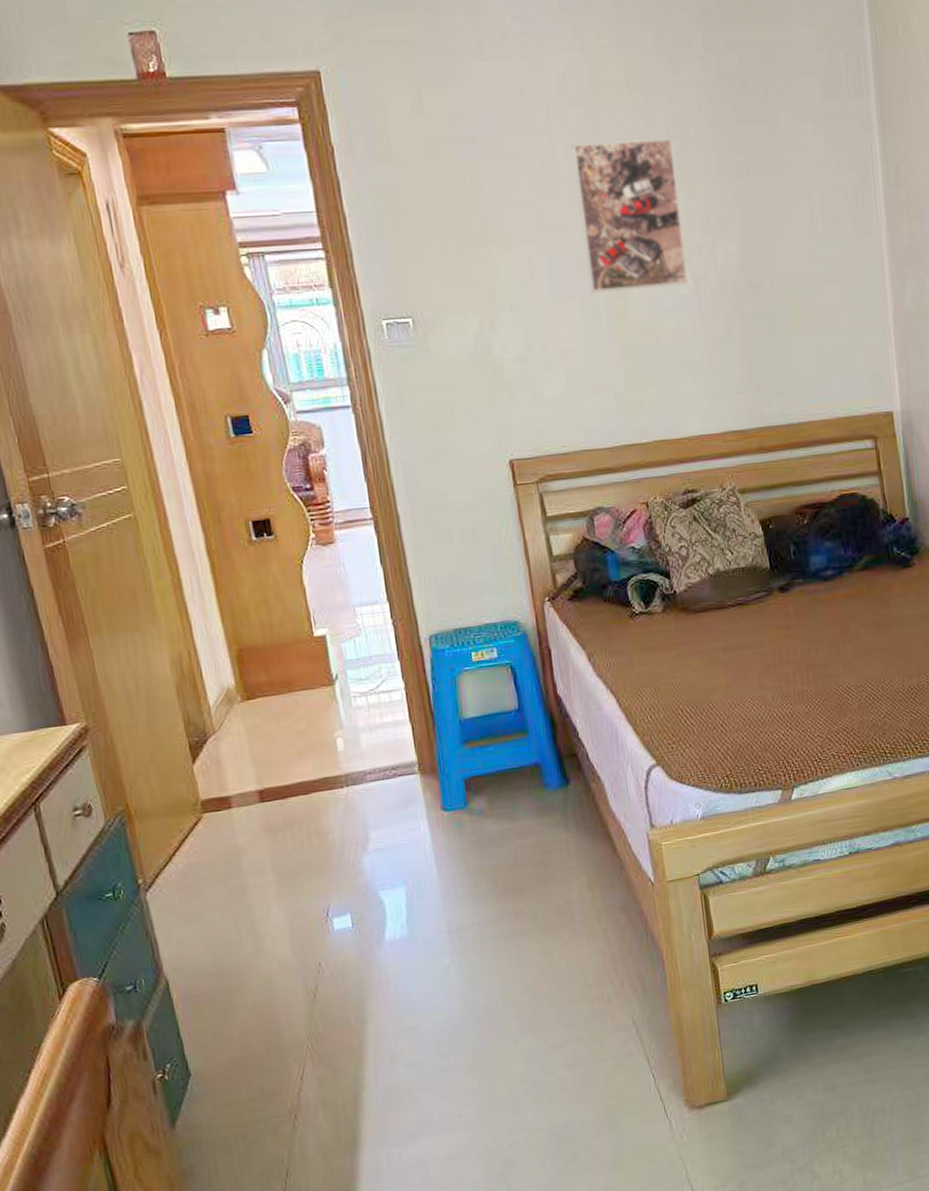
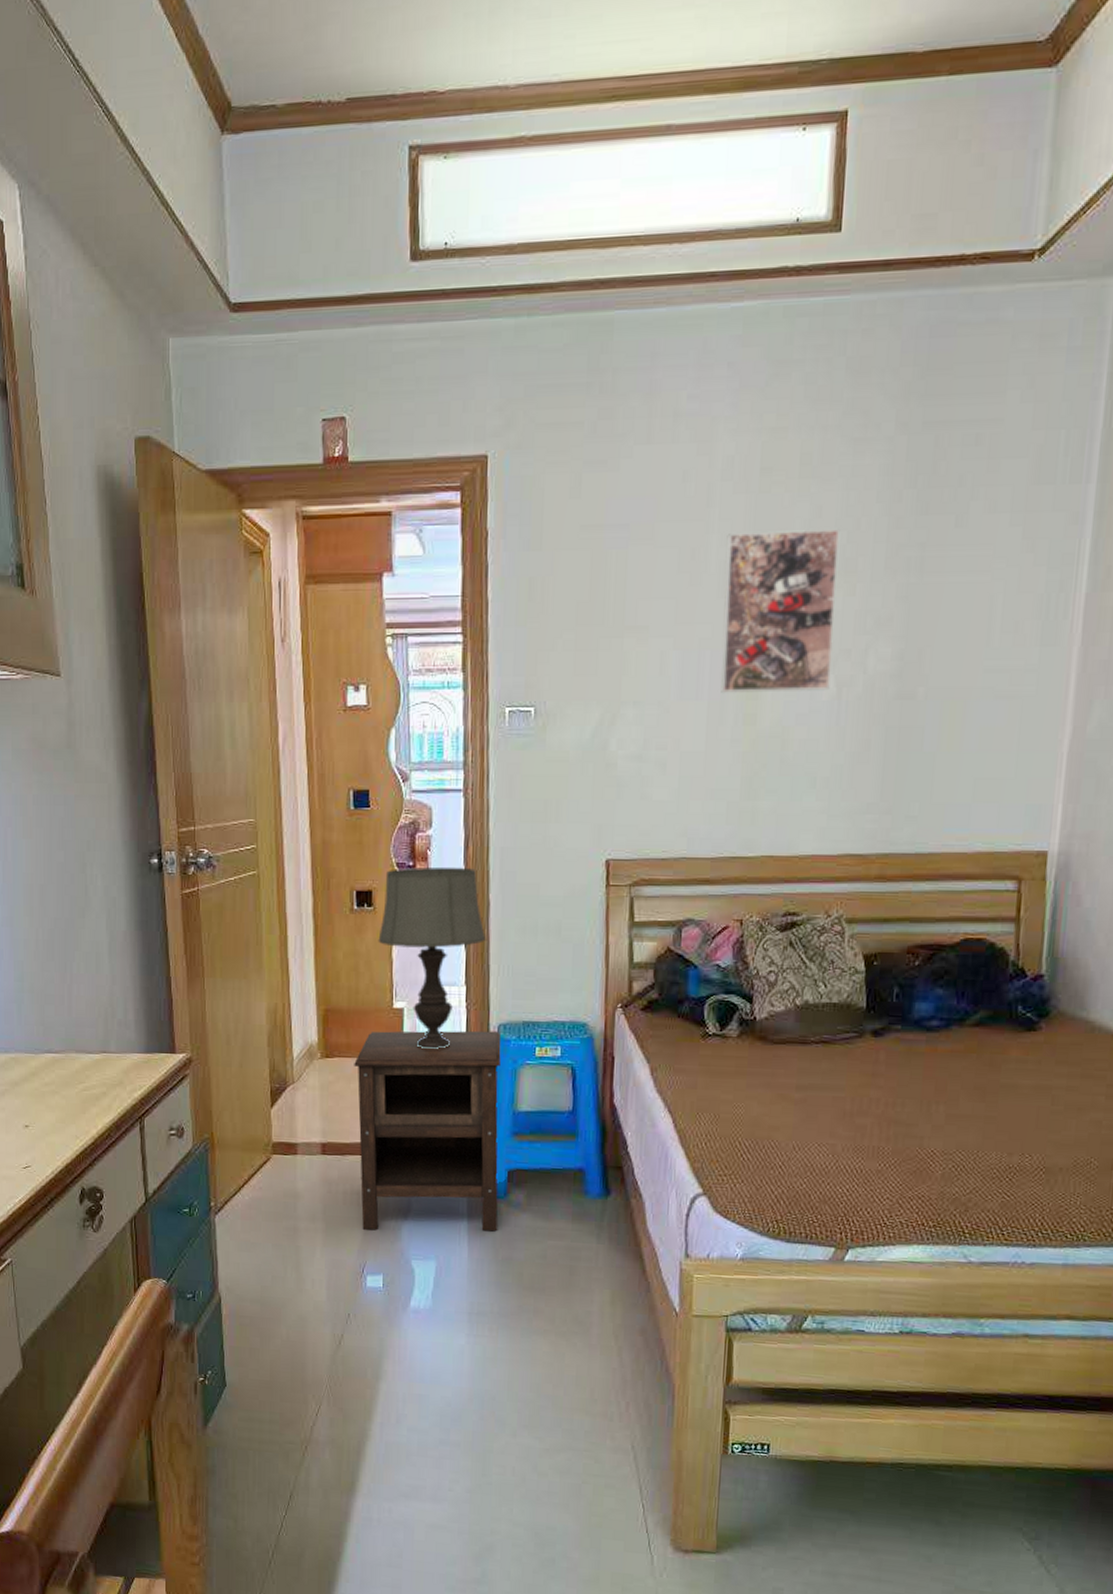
nightstand: none [280,643,463,872] -> present [354,1030,501,1232]
table lamp: none [282,483,402,673] -> present [378,866,487,1049]

